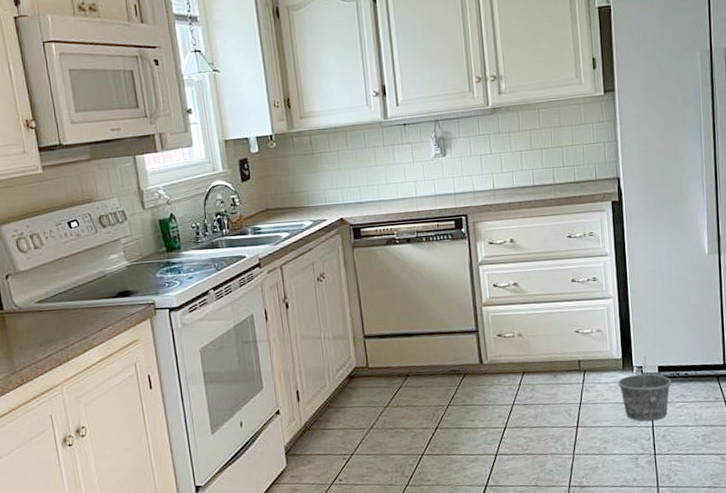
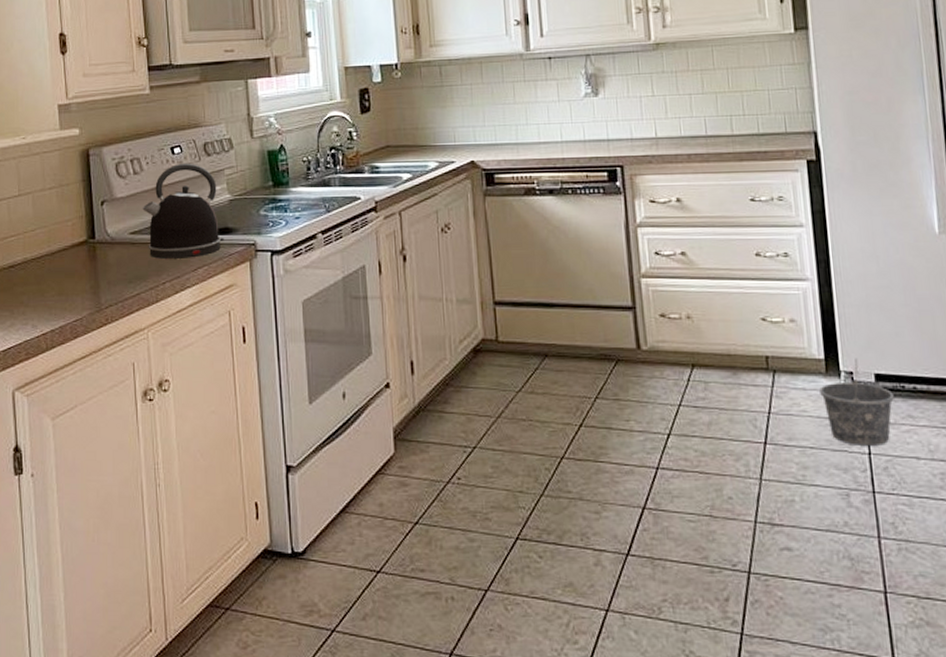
kettle: none [46,235,126,323] -> present [142,163,225,259]

